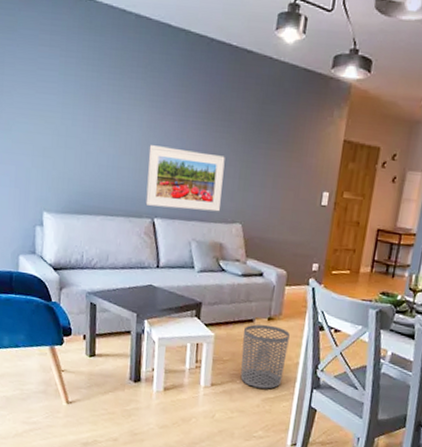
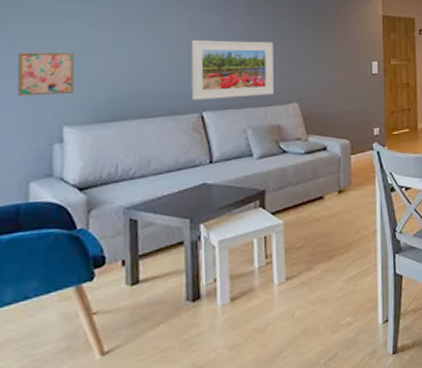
wall art: none [10,138,53,183] -> present [17,52,75,97]
waste bin: present [240,324,290,389] -> none [314,197,363,270]

